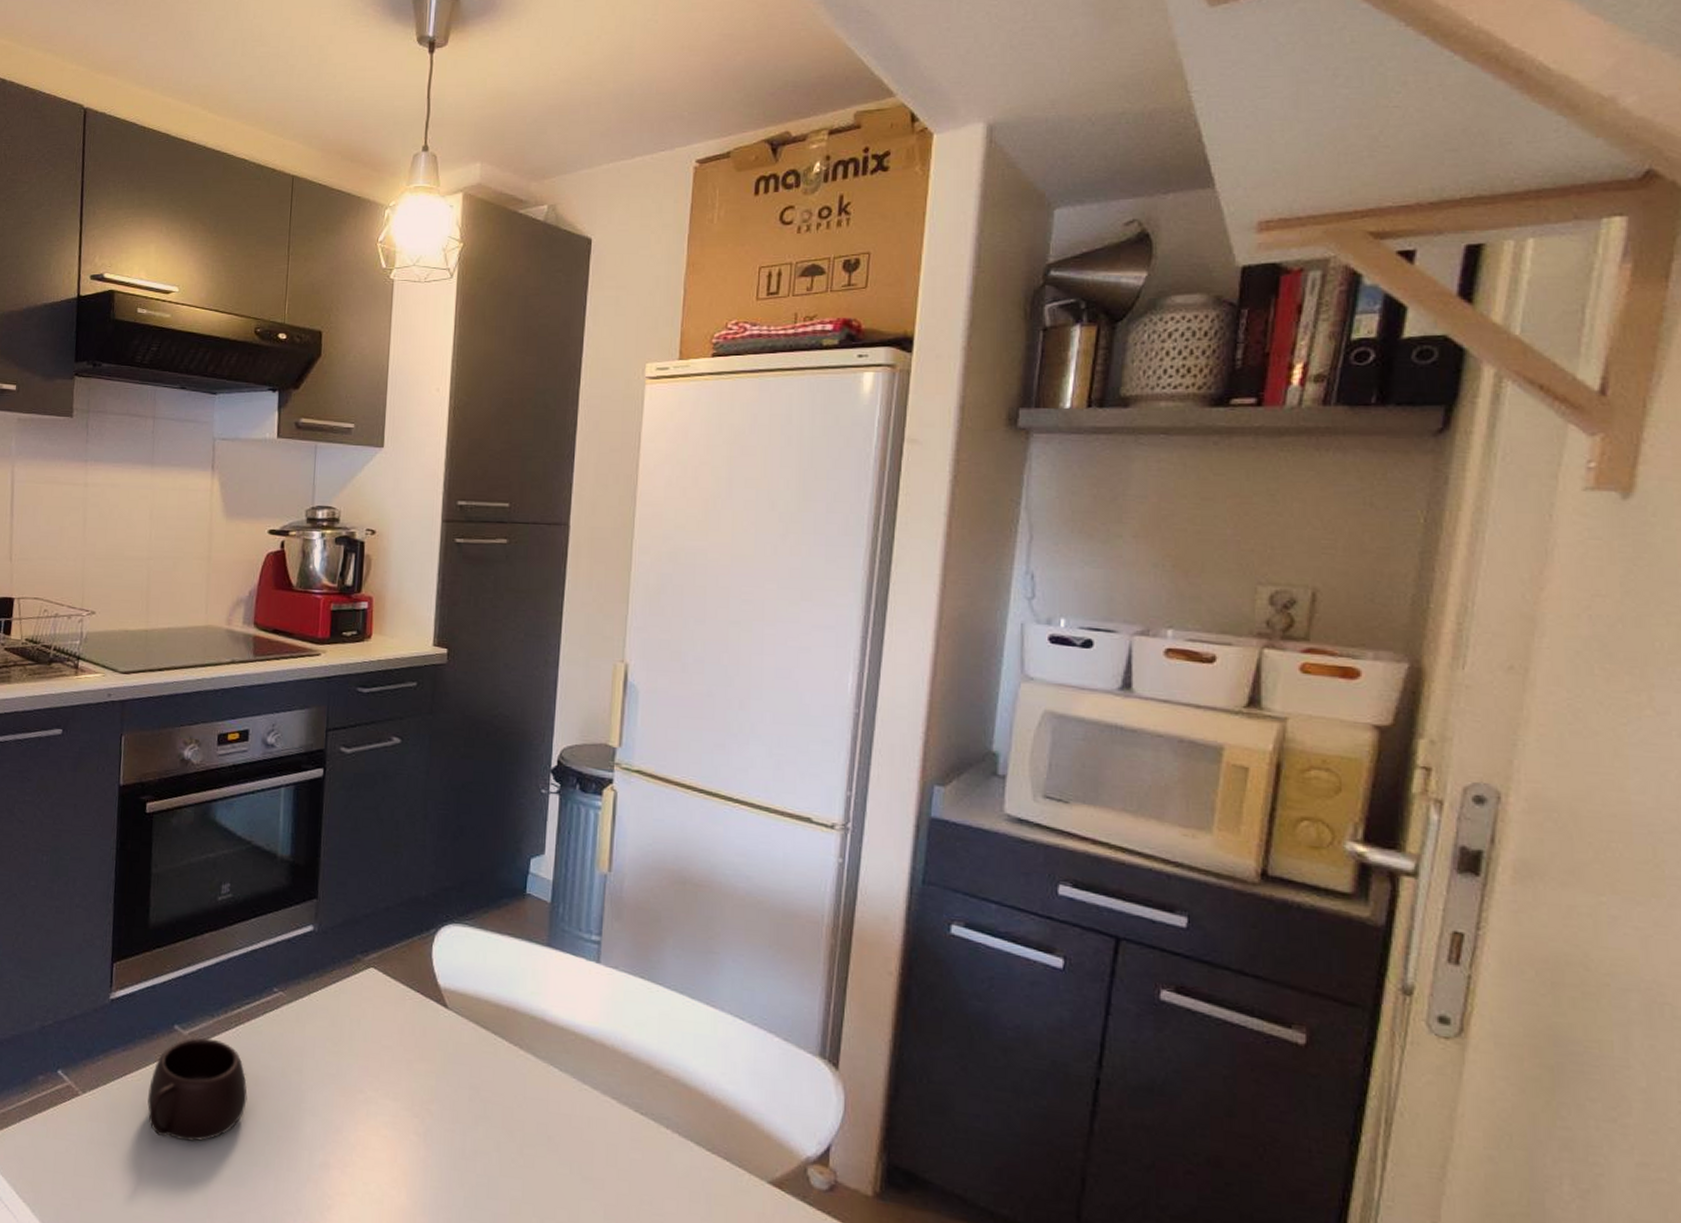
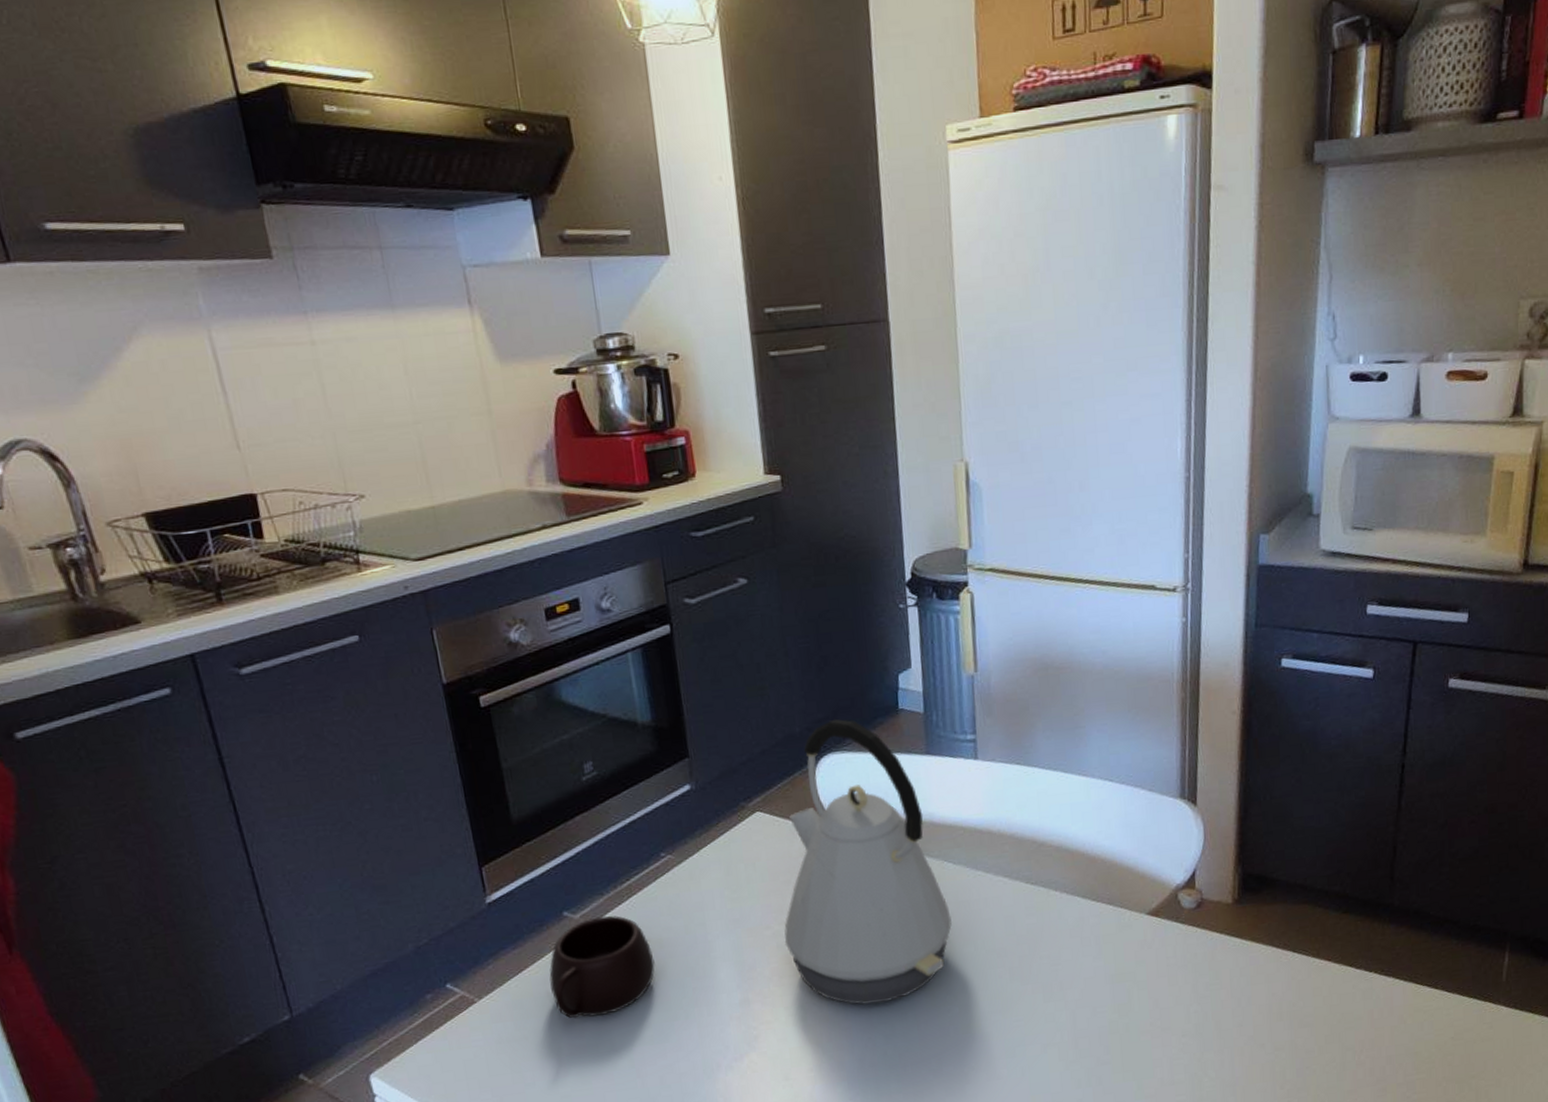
kettle: none [375,890,549,1207] -> present [784,718,952,1005]

